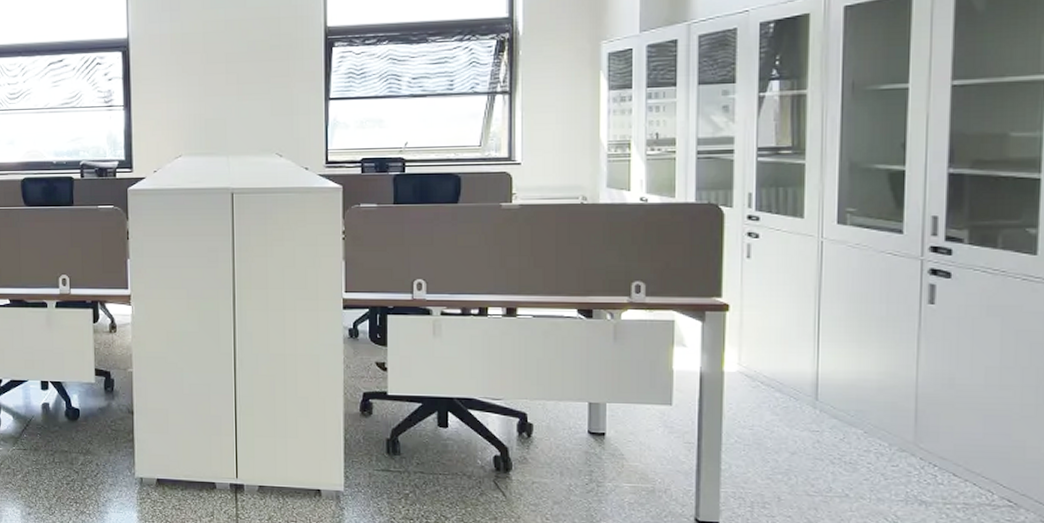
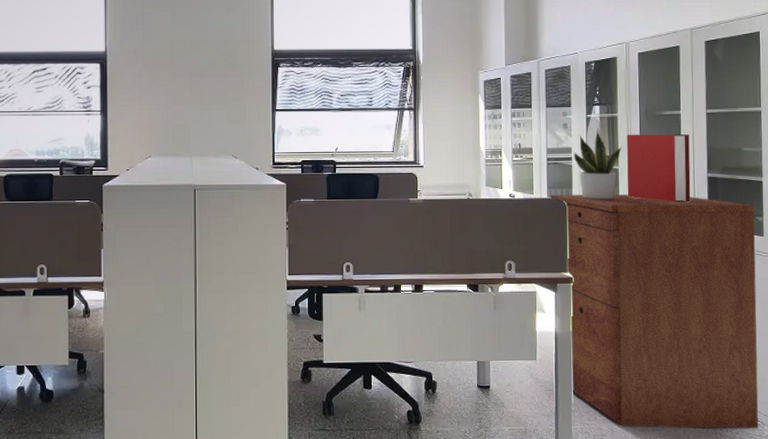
filing cabinet: none [698,197,1026,512] -> present [549,194,759,429]
potted plant: none [737,112,813,206] -> present [574,130,623,200]
book: none [817,116,921,207] -> present [627,134,691,202]

